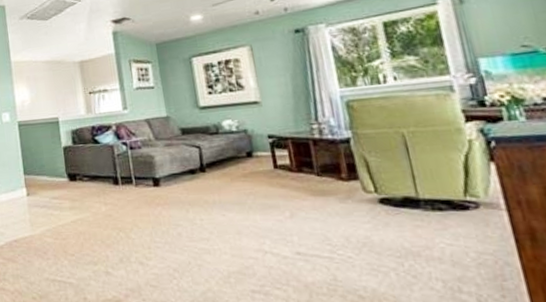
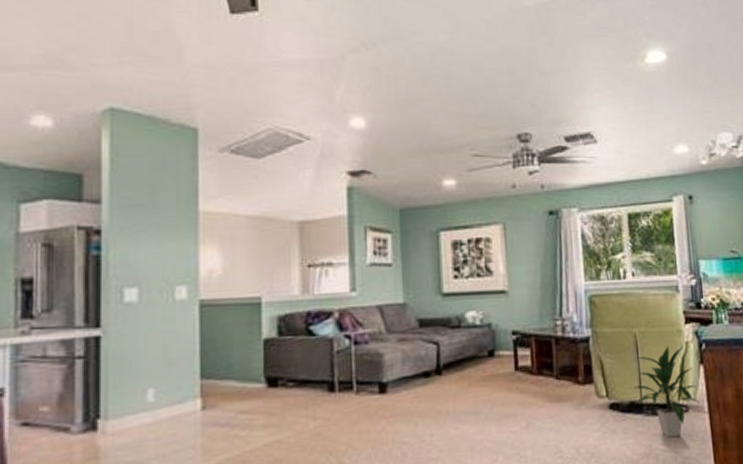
indoor plant: none [401,143,495,233] -> present [629,345,701,437]

